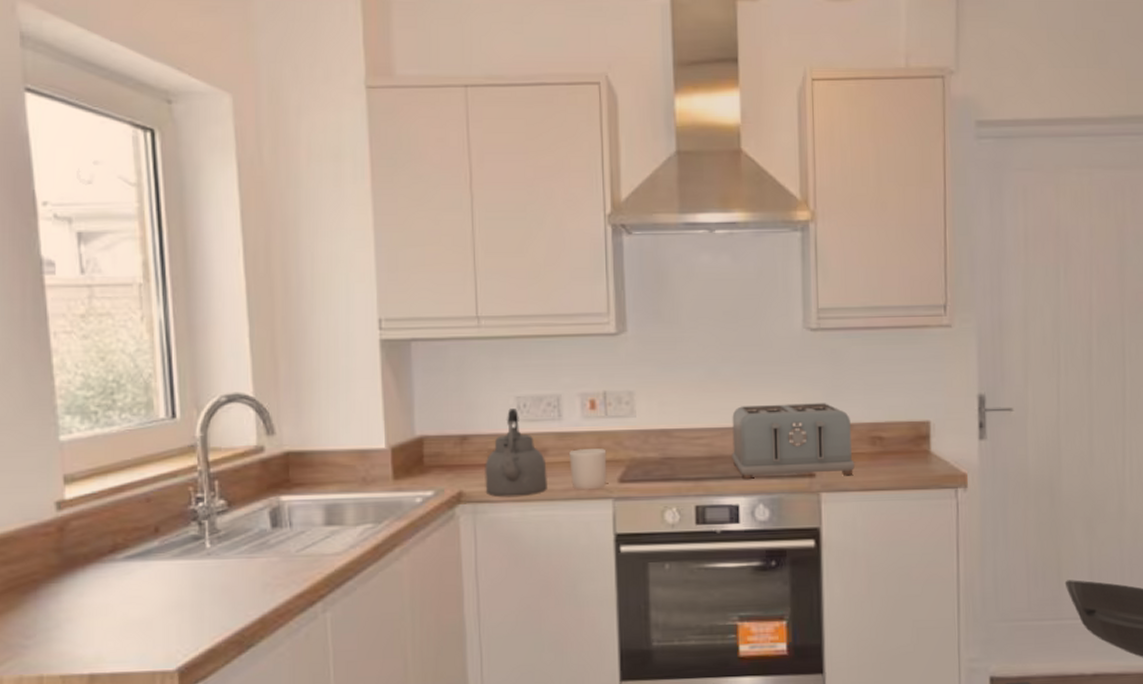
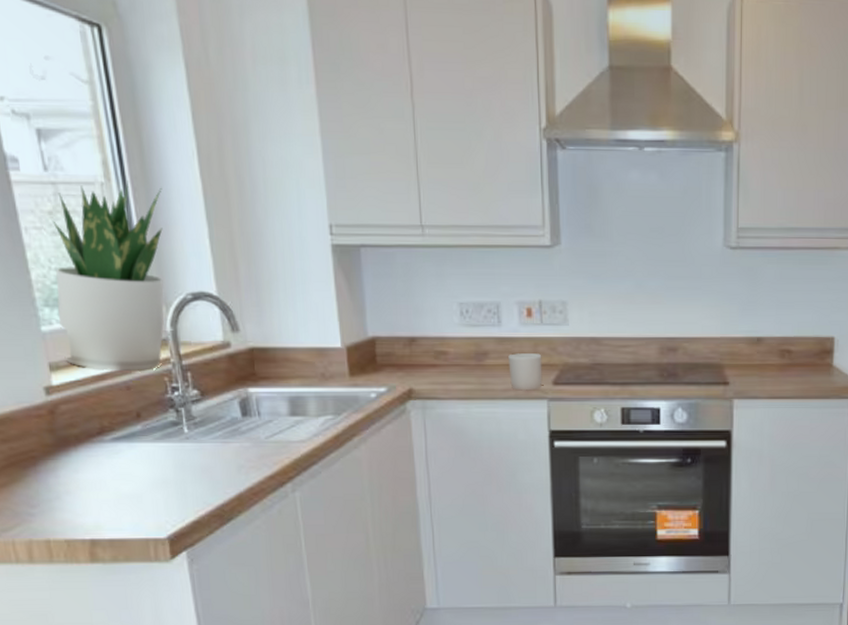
planter: none [80,281,203,482] -> present [52,181,164,372]
kettle: present [483,408,549,498] -> none [431,314,490,395]
toaster: present [732,403,855,480] -> none [655,317,764,386]

